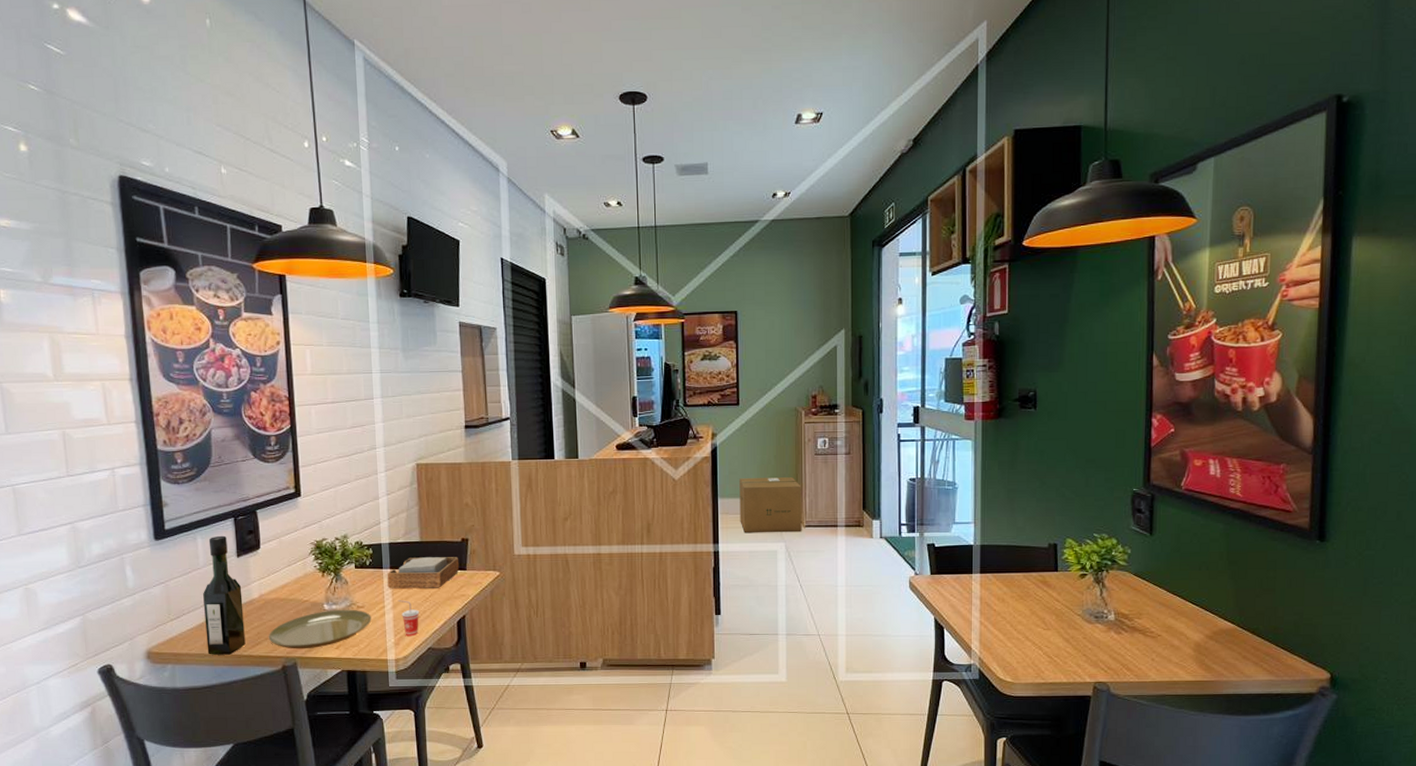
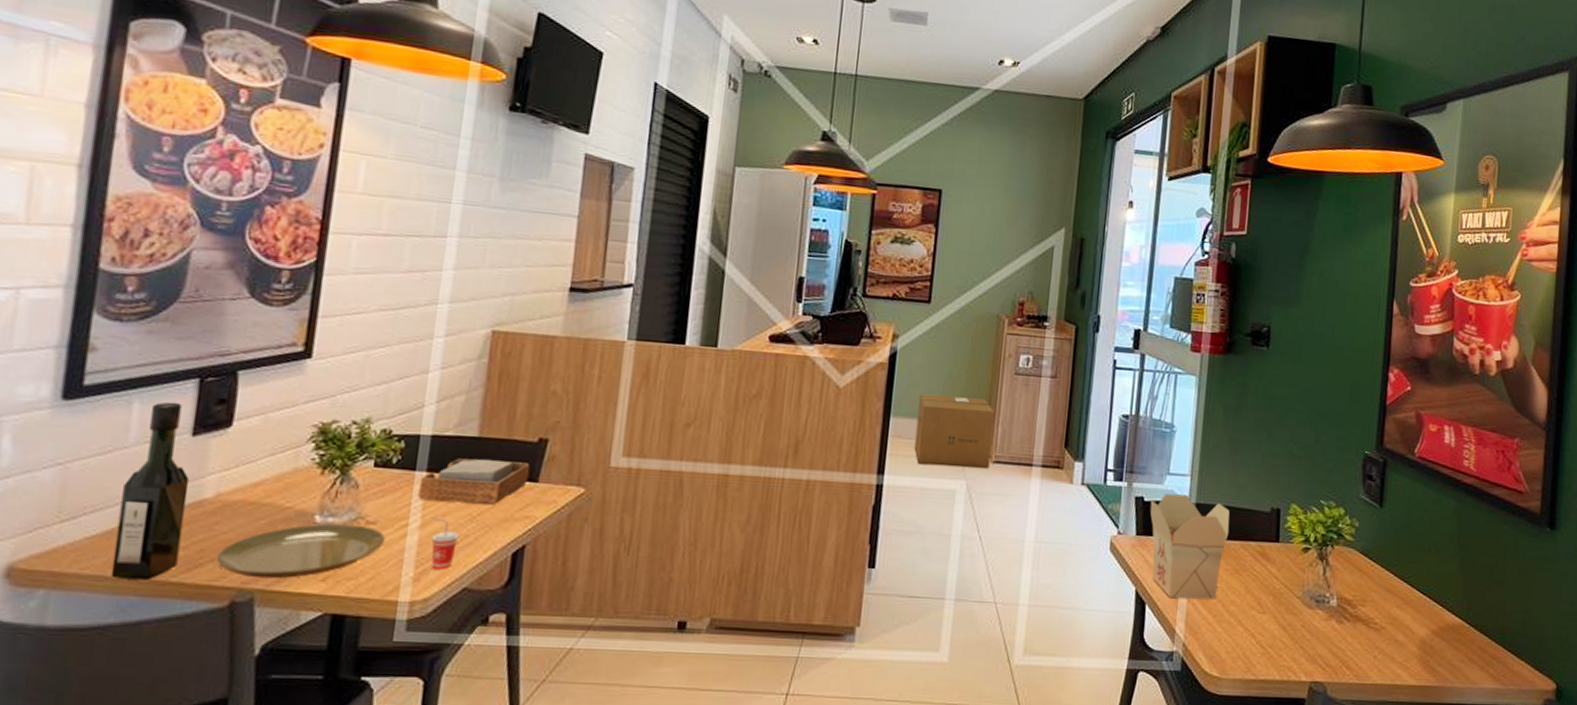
takeout container: none [940,539,1012,622] -> present [1150,494,1230,600]

